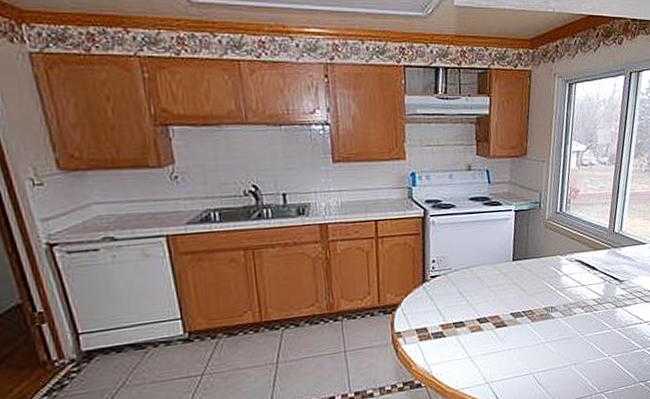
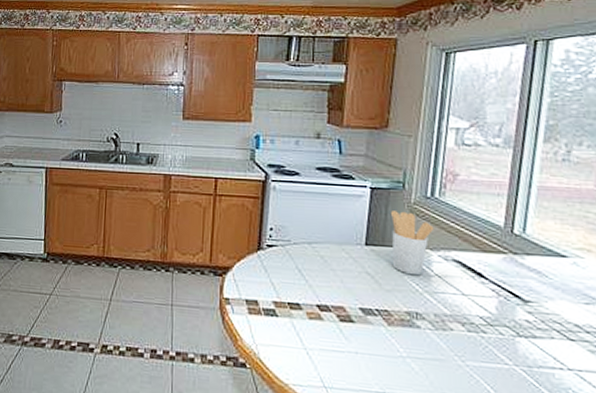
utensil holder: none [531,227,563,279] -> present [391,211,434,276]

